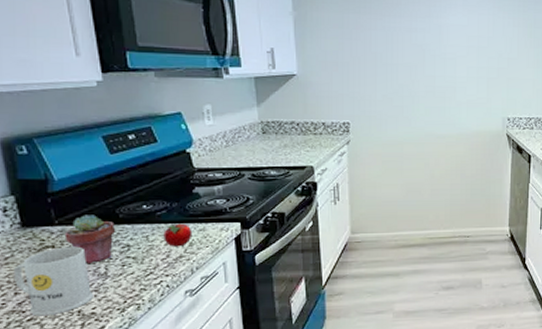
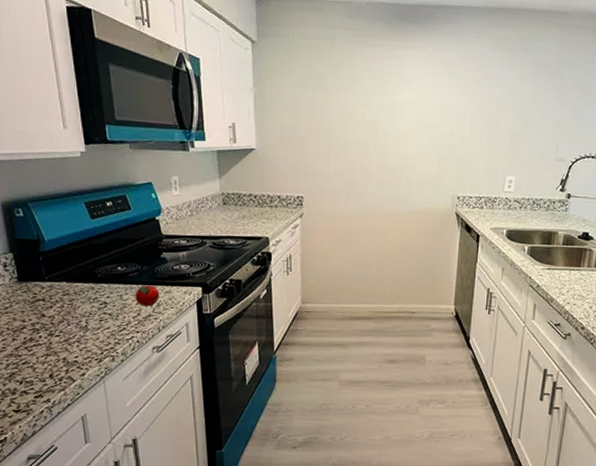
mug: present [13,246,93,316] -> none [11,300,76,361]
potted succulent: present [64,215,115,265] -> none [53,273,94,318]

